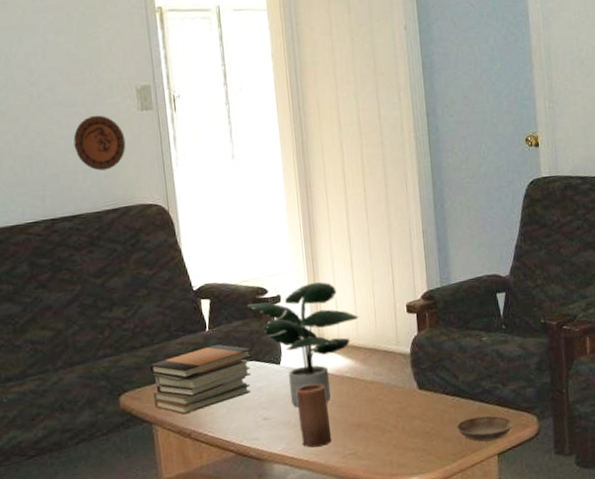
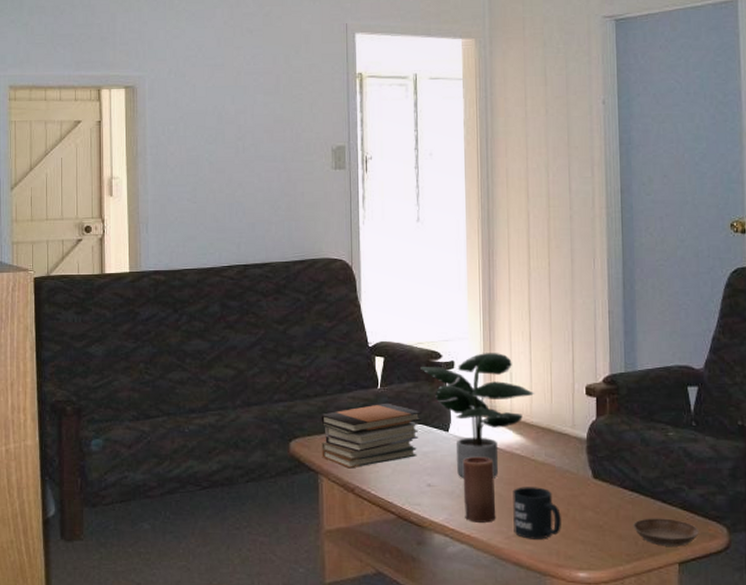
decorative plate: present [73,115,126,171] -> none [271,171,318,223]
mug: none [346,405,393,455] -> present [513,487,561,539]

